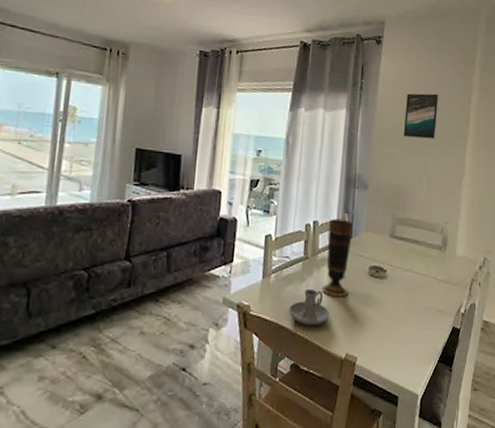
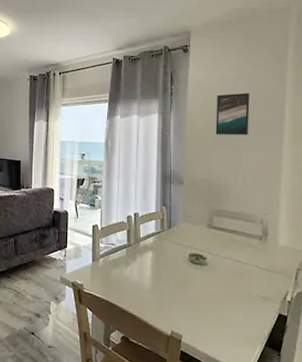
candle holder: present [288,288,329,326] -> none [116,272,153,305]
vase: present [321,219,353,297] -> none [144,211,171,281]

